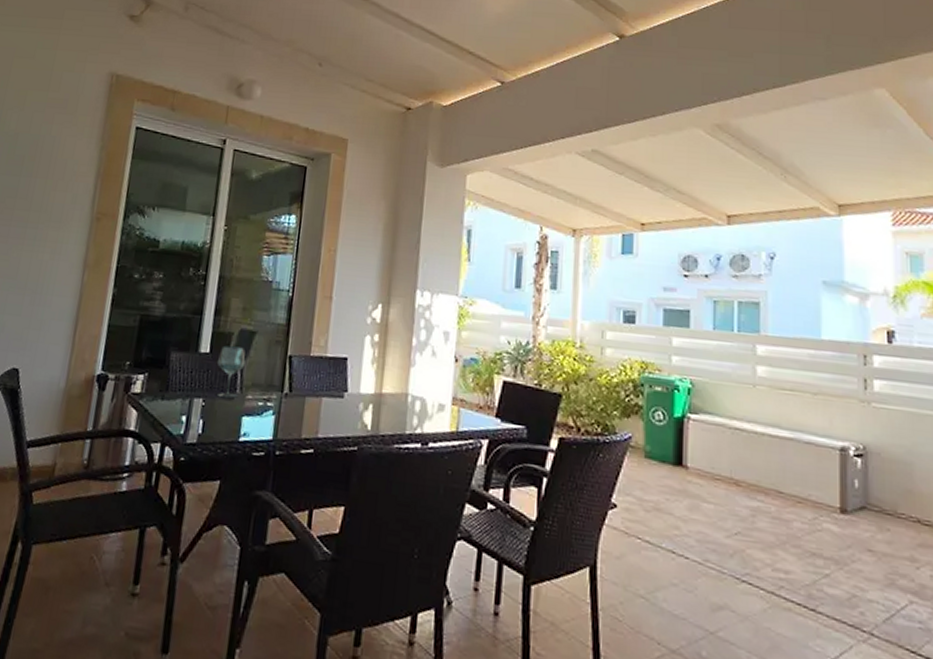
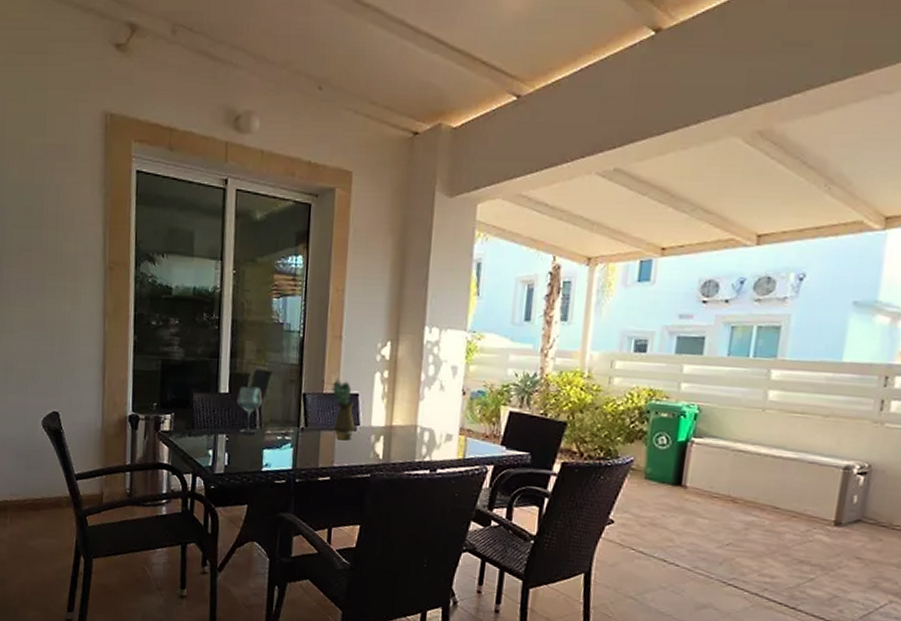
vase: none [319,339,343,409] -> present [331,377,355,441]

